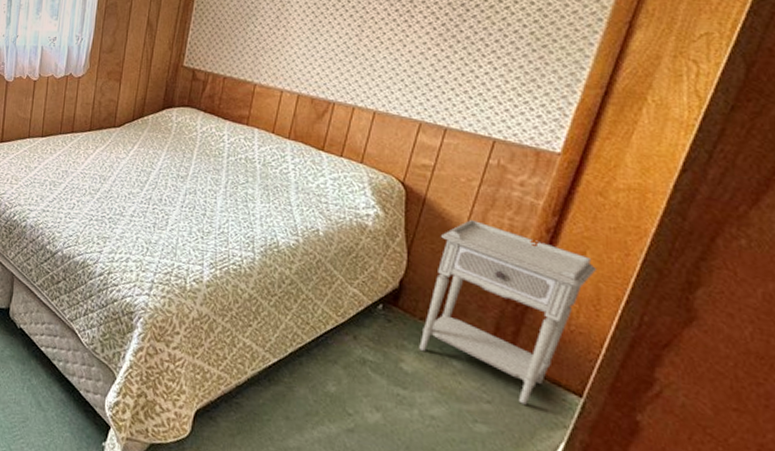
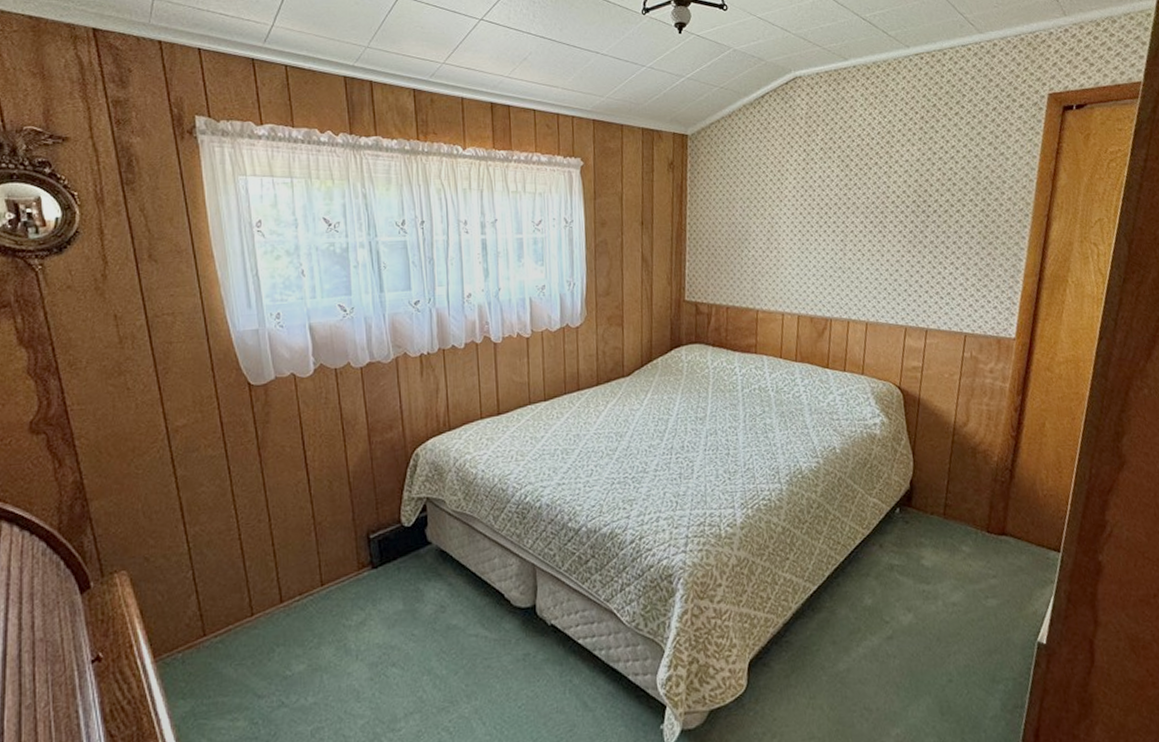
nightstand: present [419,220,598,405] -> none [934,411,1055,571]

